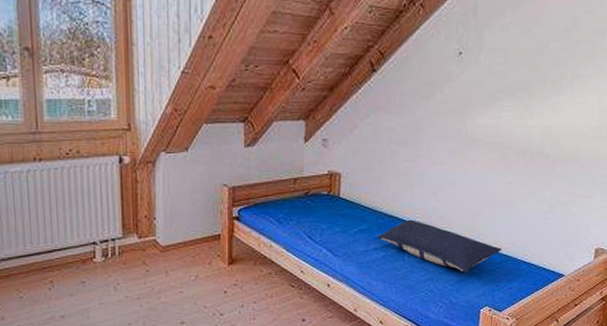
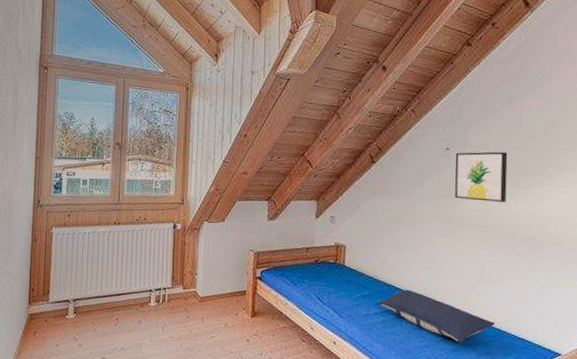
wall art: none [466,56,526,115] -> present [455,151,508,202]

